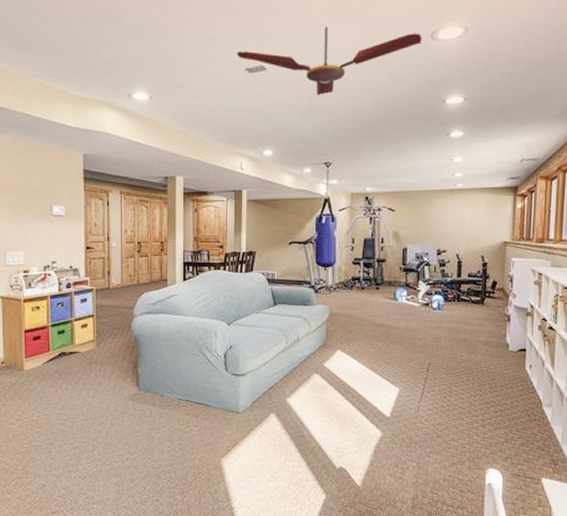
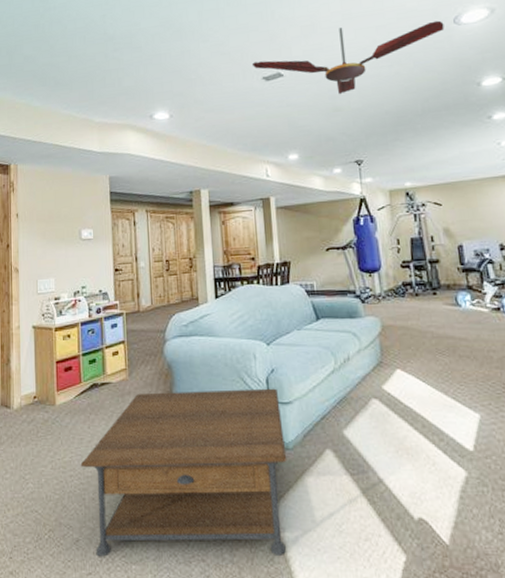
coffee table: none [47,362,237,499] -> present [80,388,287,557]

